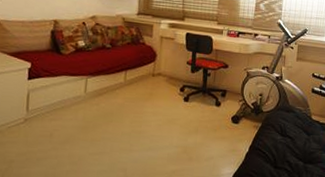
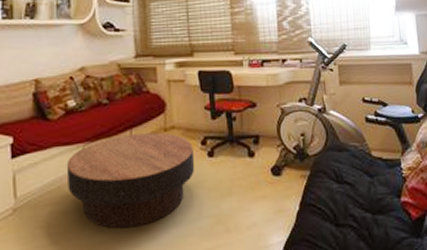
coffee table: none [70,74,173,147] -> present [66,132,195,229]

